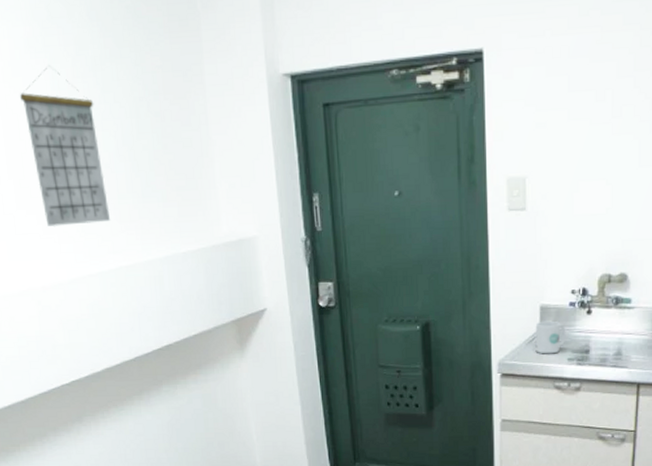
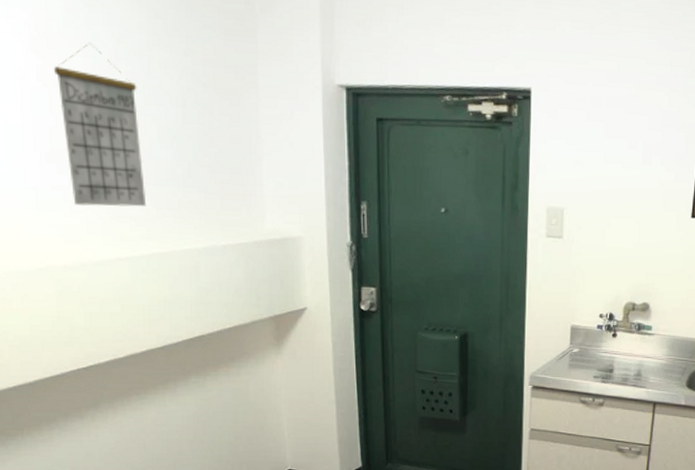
mug: present [535,321,566,354] -> none [564,340,593,371]

